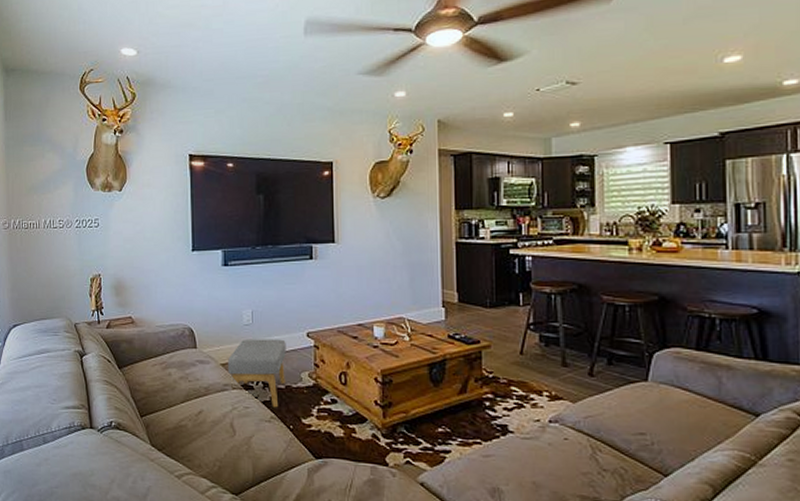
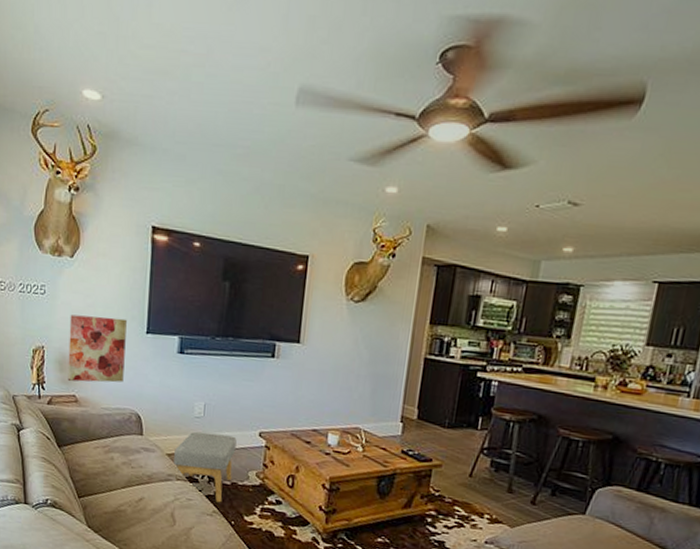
wall art: none [122,240,175,305] -> present [67,314,127,383]

